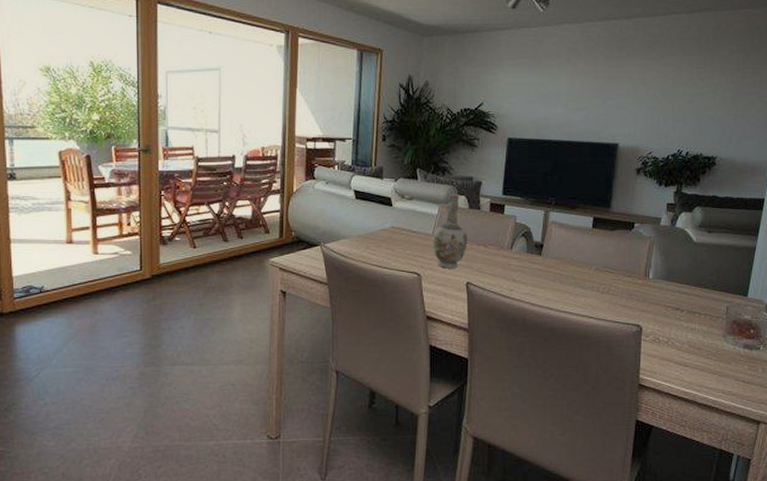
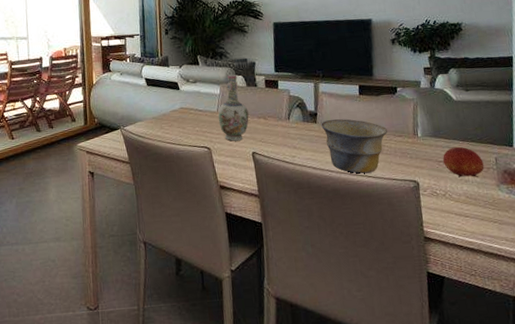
bowl: none [545,253,618,314] -> present [320,119,388,174]
fruit: none [671,292,714,326] -> present [442,146,485,178]

